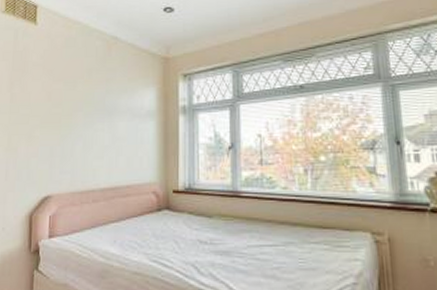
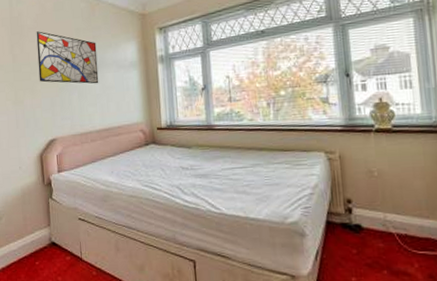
wall art: none [38,69,110,134] -> present [36,31,99,84]

